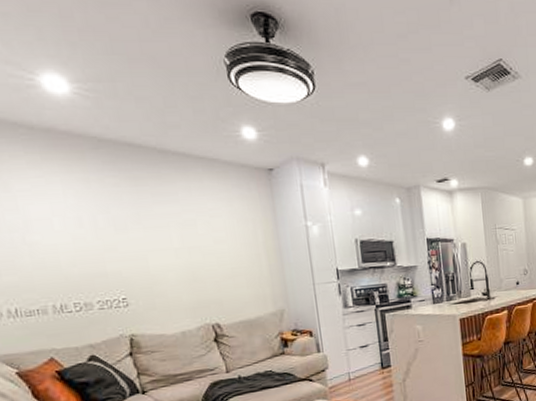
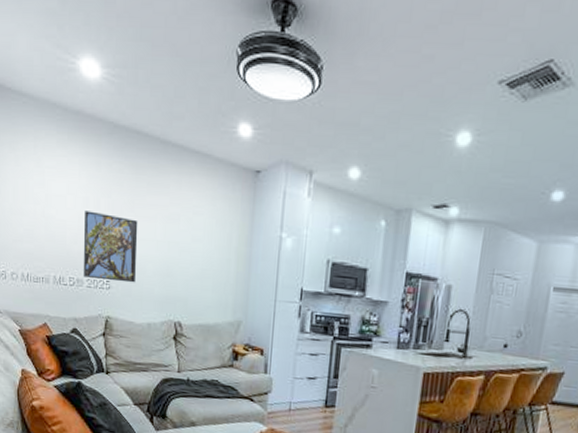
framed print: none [79,230,159,300] -> present [83,210,138,283]

